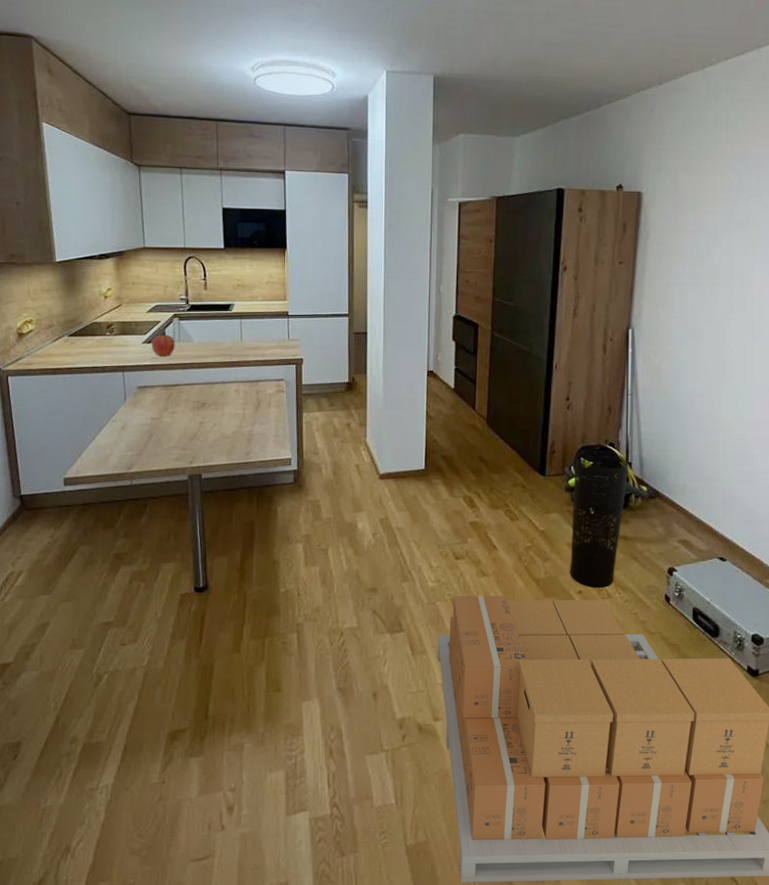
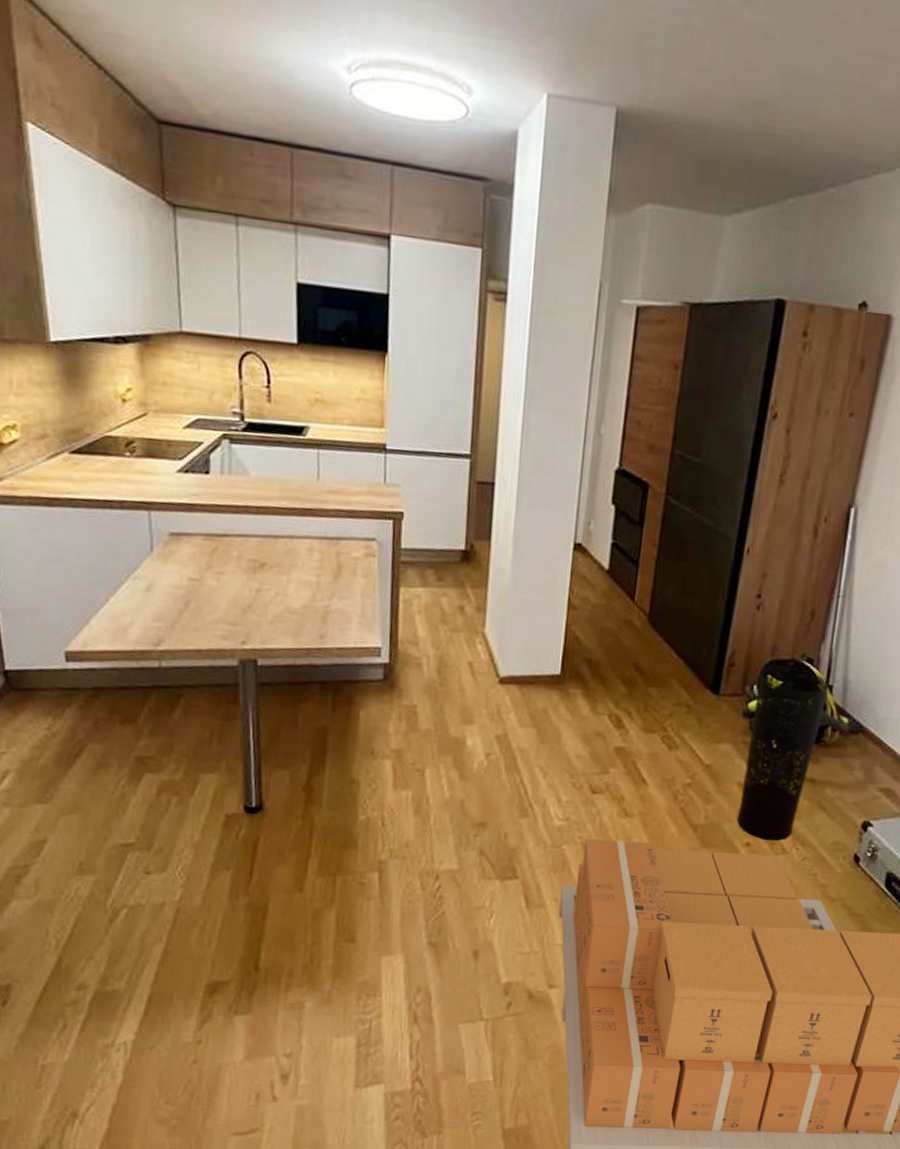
fruit: present [151,333,175,356] -> none [189,460,224,493]

